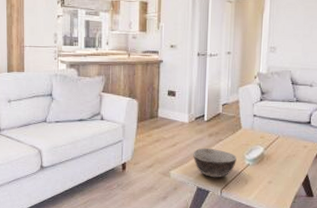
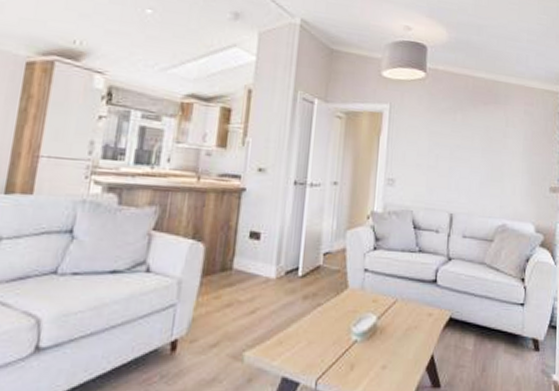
bowl: present [193,147,237,178] -> none [279,316,340,362]

